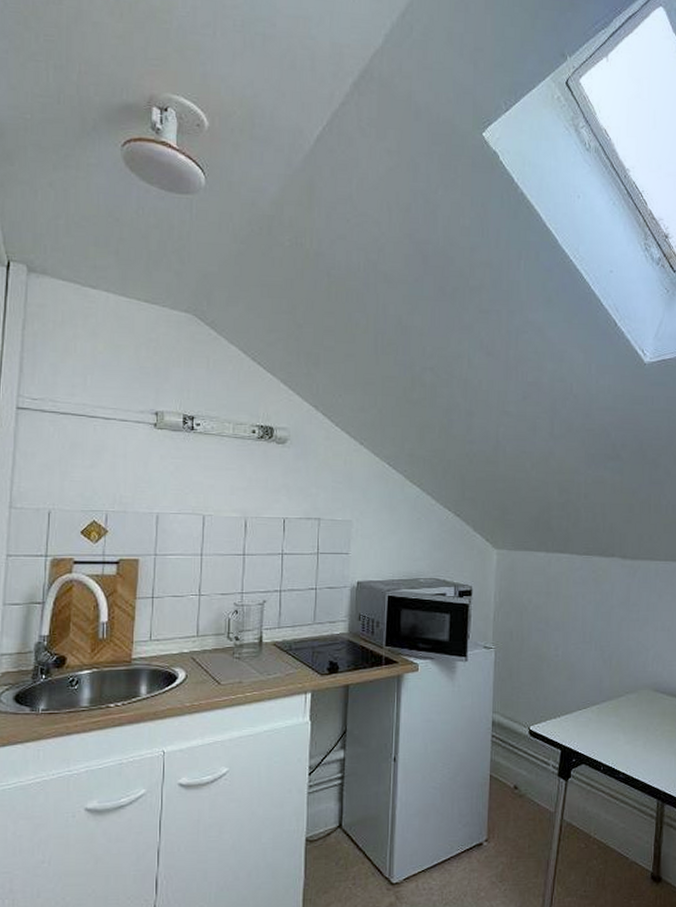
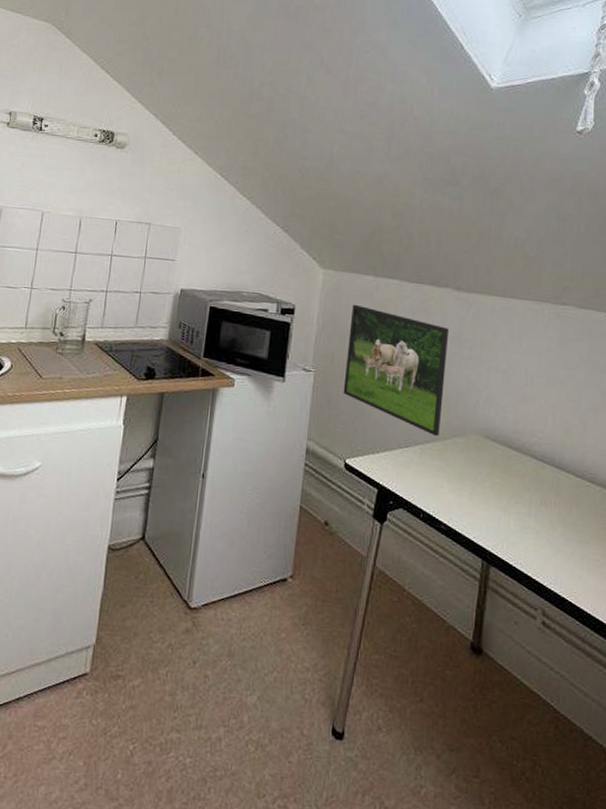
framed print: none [523,580,617,695] -> present [343,304,449,437]

